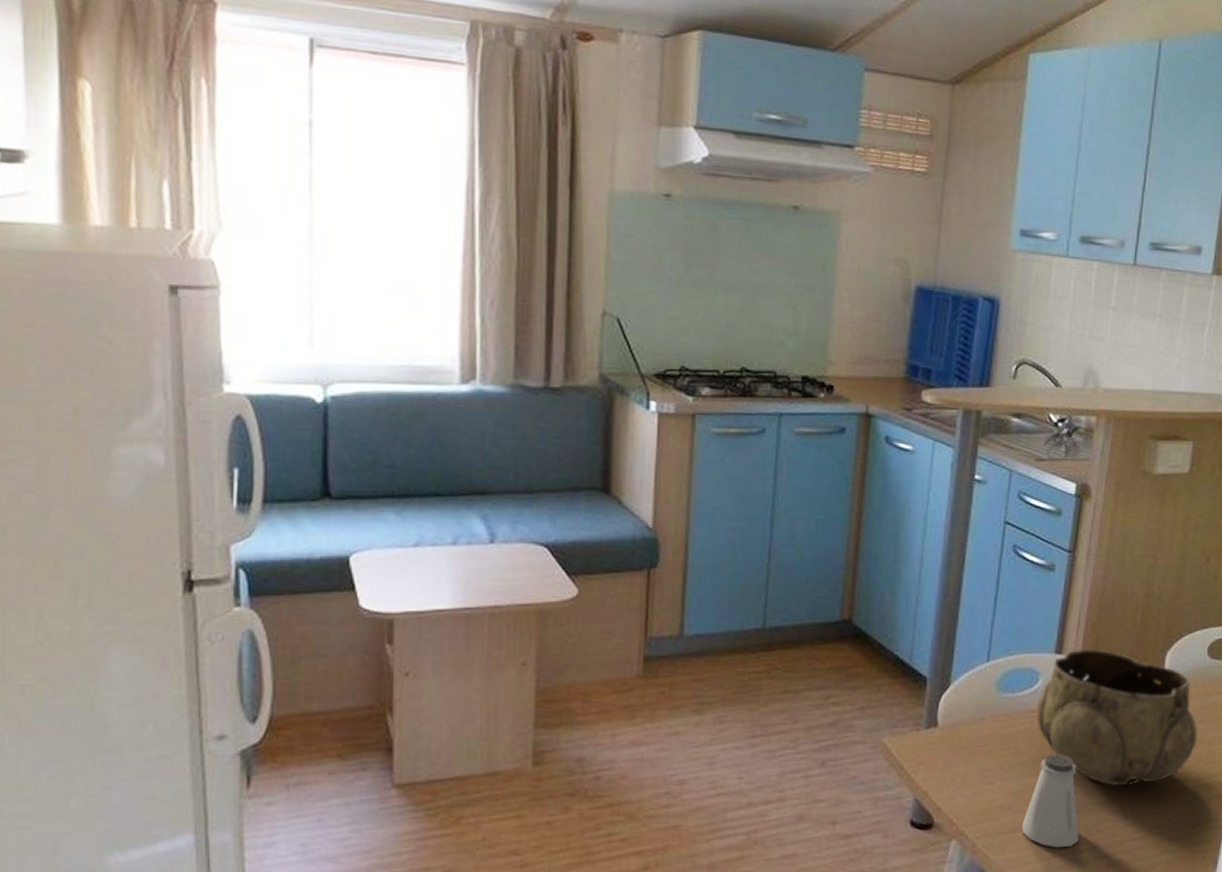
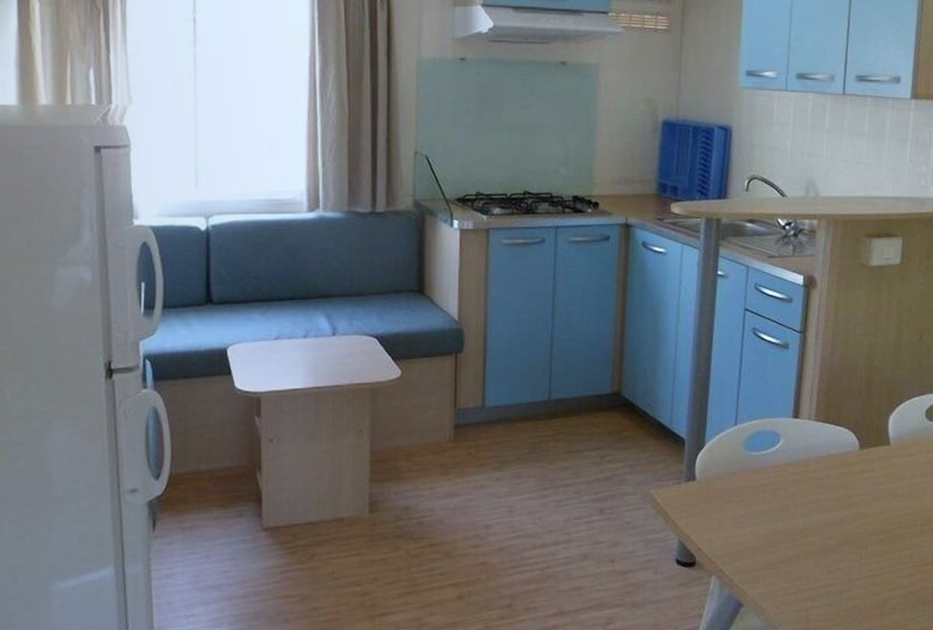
saltshaker: present [1022,754,1079,848] -> none [772,503,821,584]
decorative bowl: present [1036,649,1198,787] -> none [779,414,921,531]

